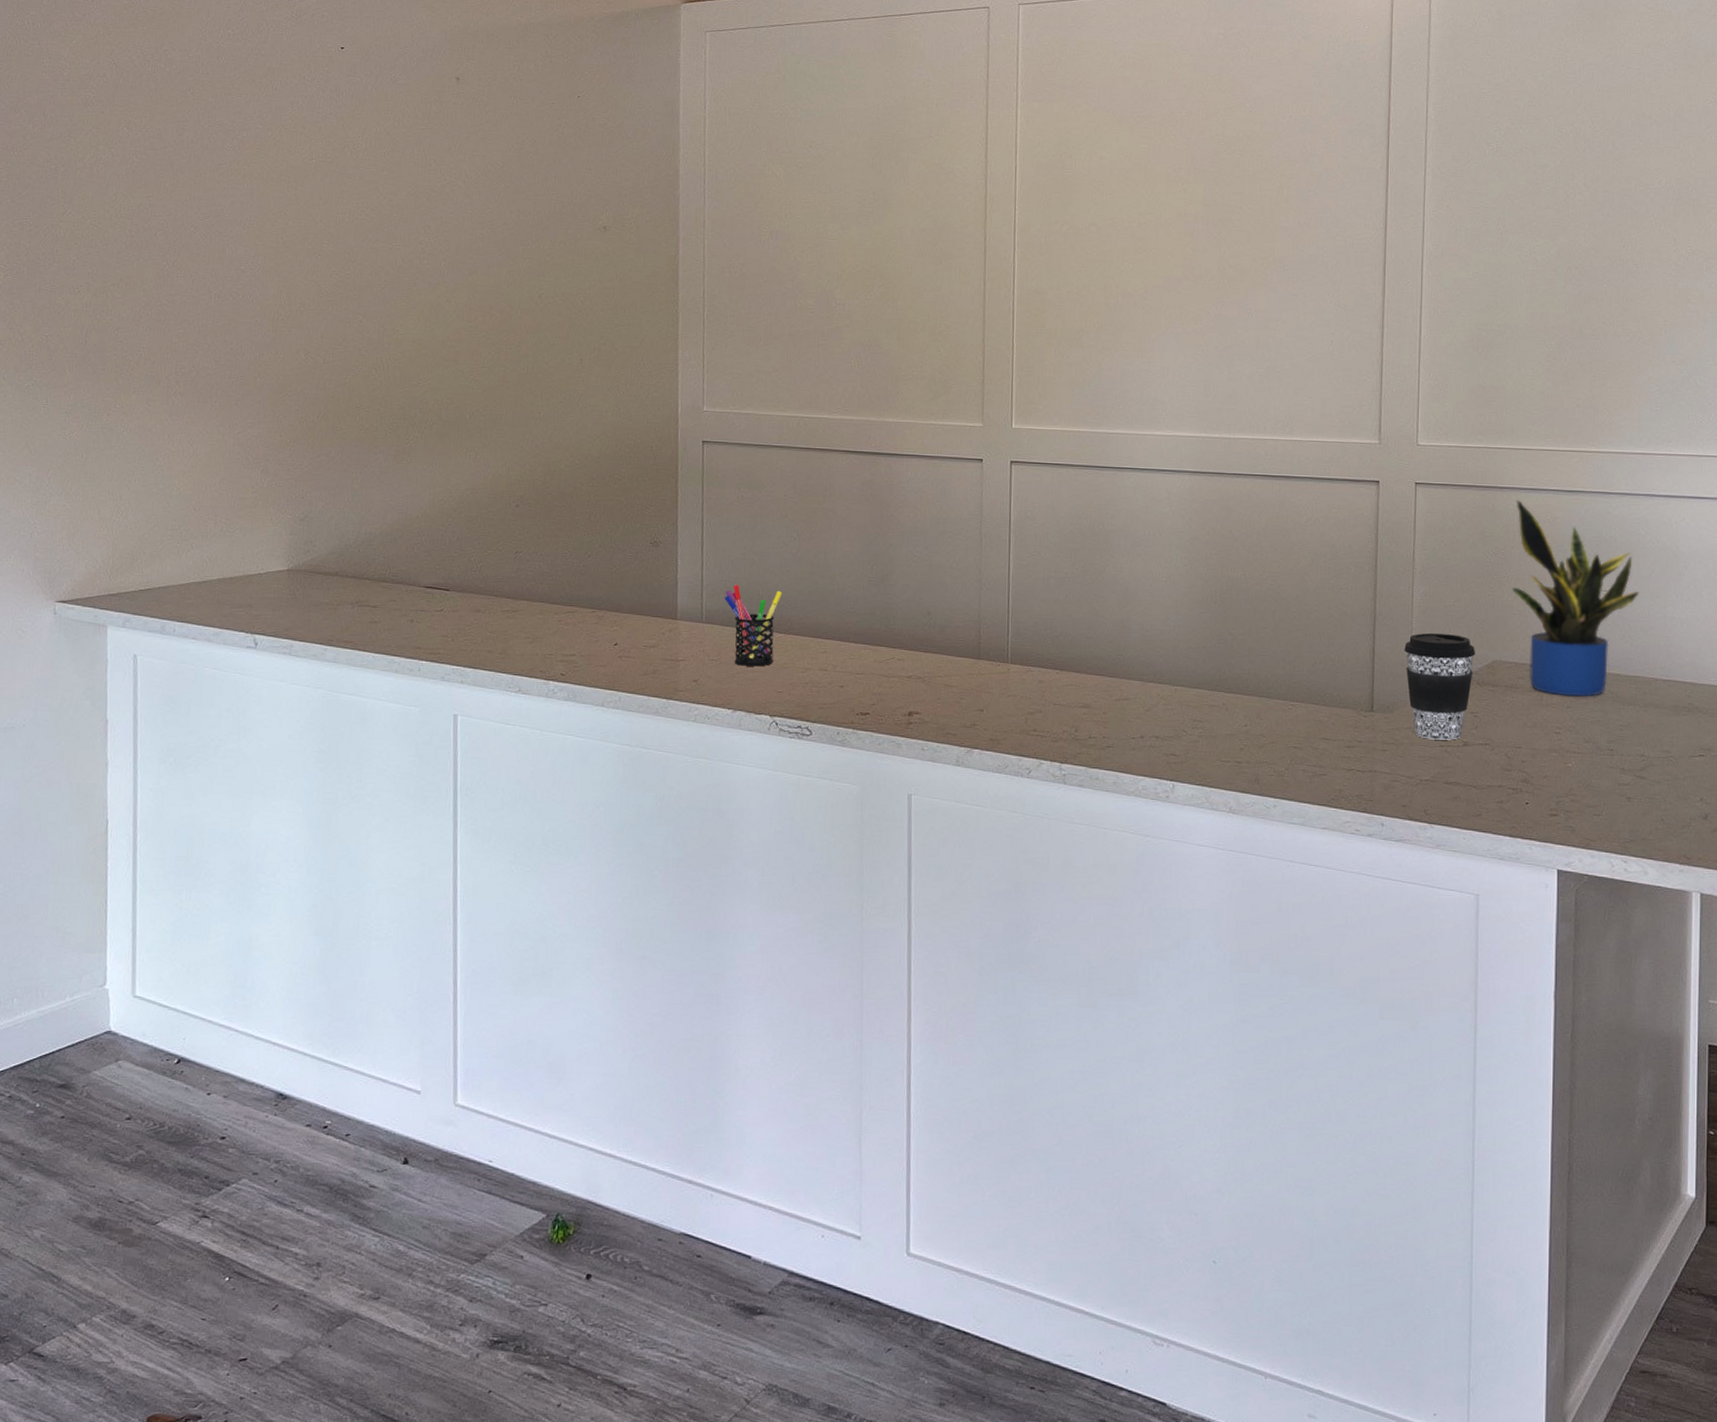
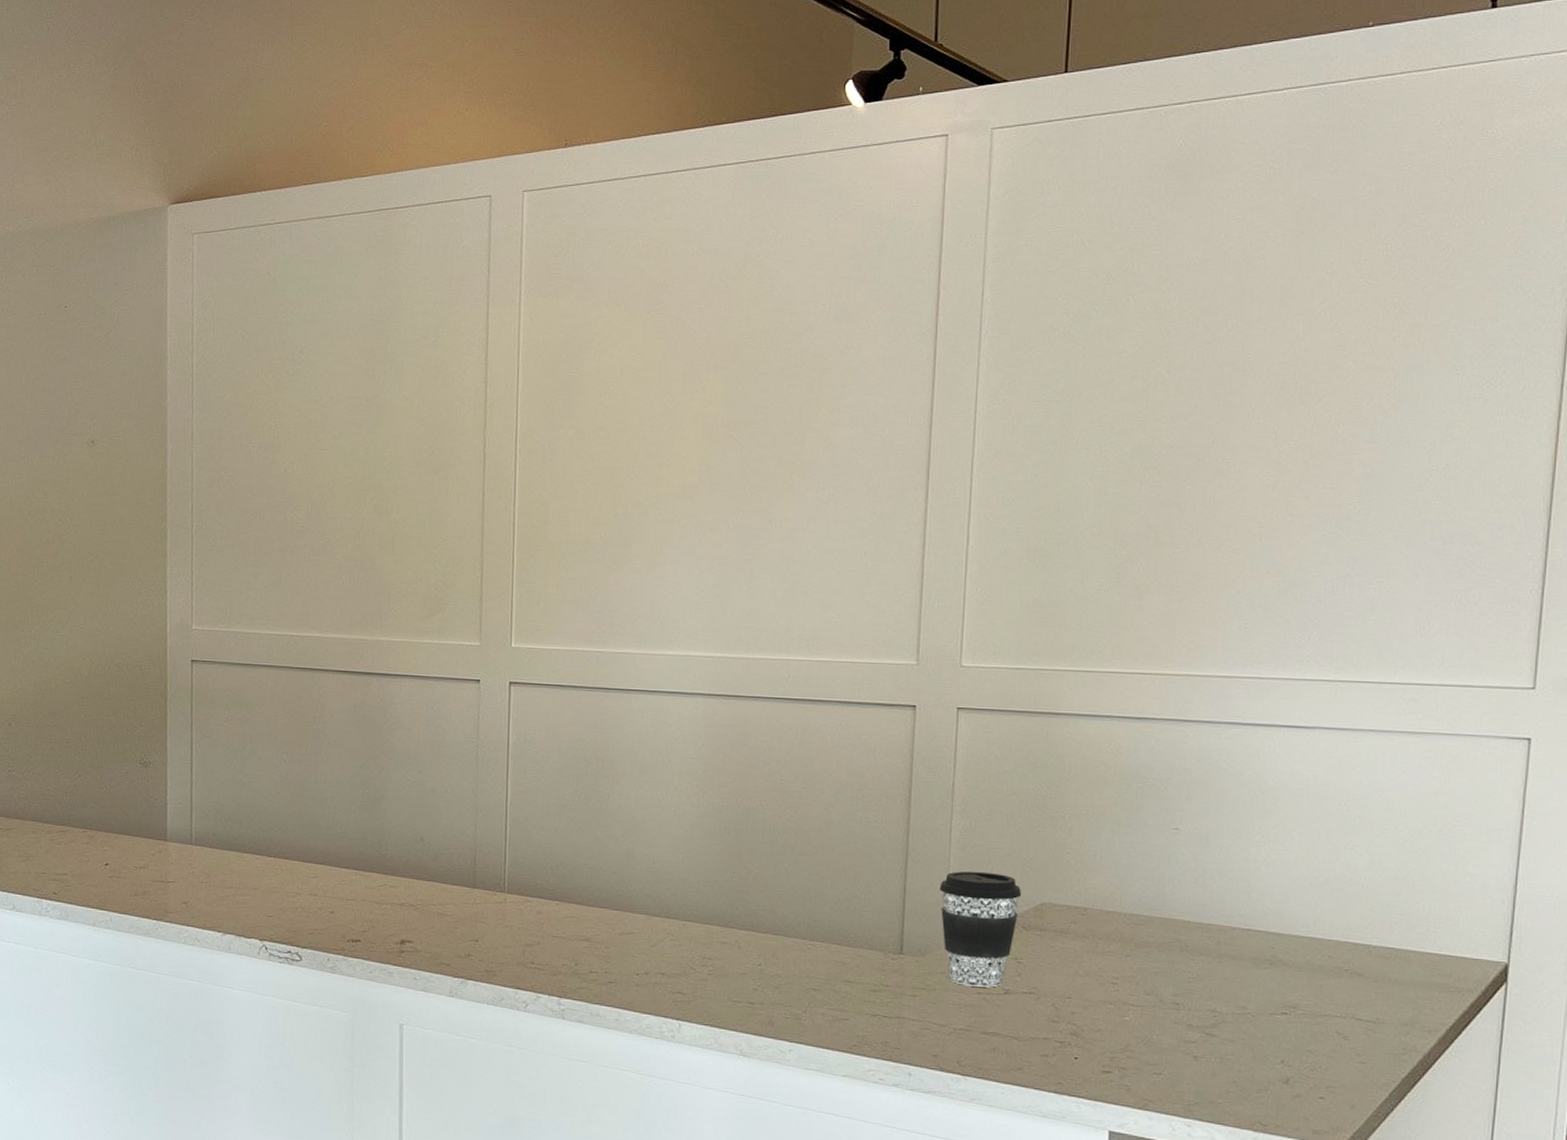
pen holder: present [725,585,782,667] -> none [214,807,272,890]
potted plant: present [1512,500,1640,697] -> none [1066,728,1217,945]

